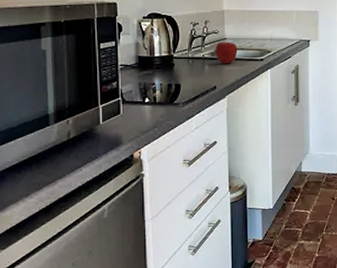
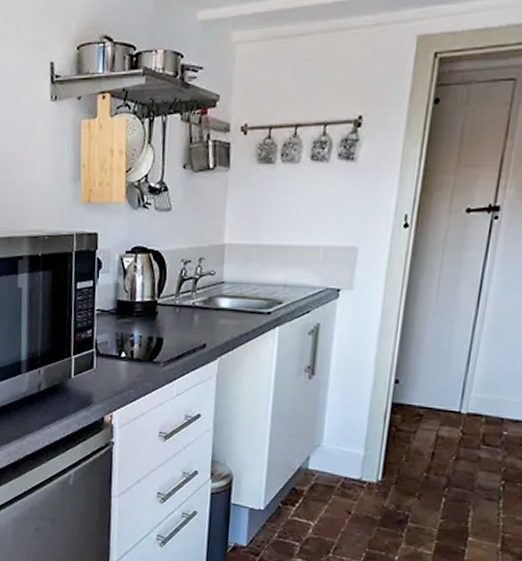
apple: present [215,42,238,64] -> none [209,286,238,317]

